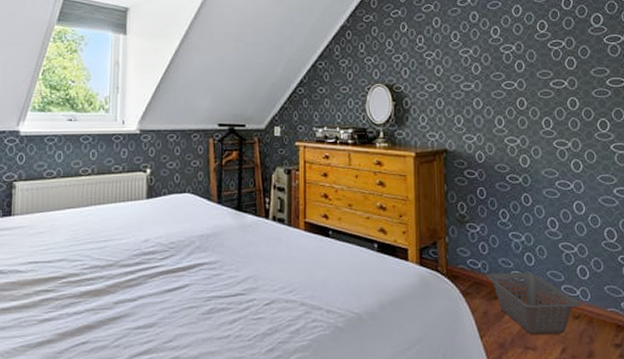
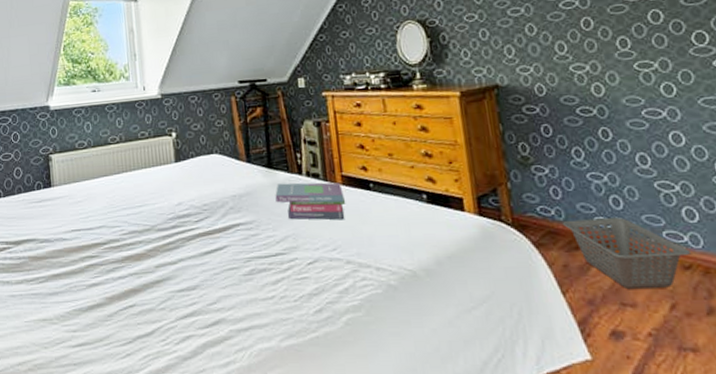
books: none [241,226,306,263] -> present [275,182,346,220]

